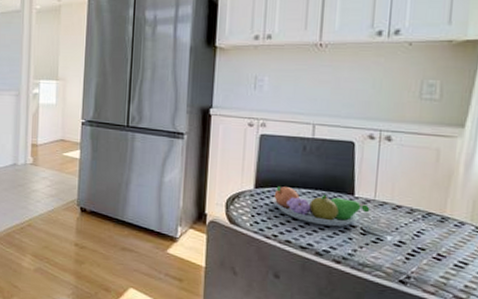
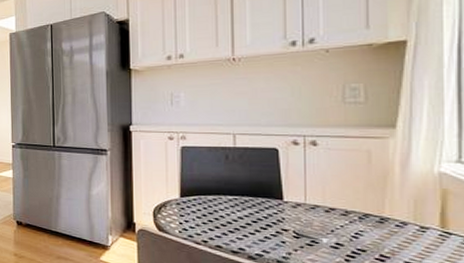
fruit bowl: present [272,185,370,227] -> none [199,193,302,231]

